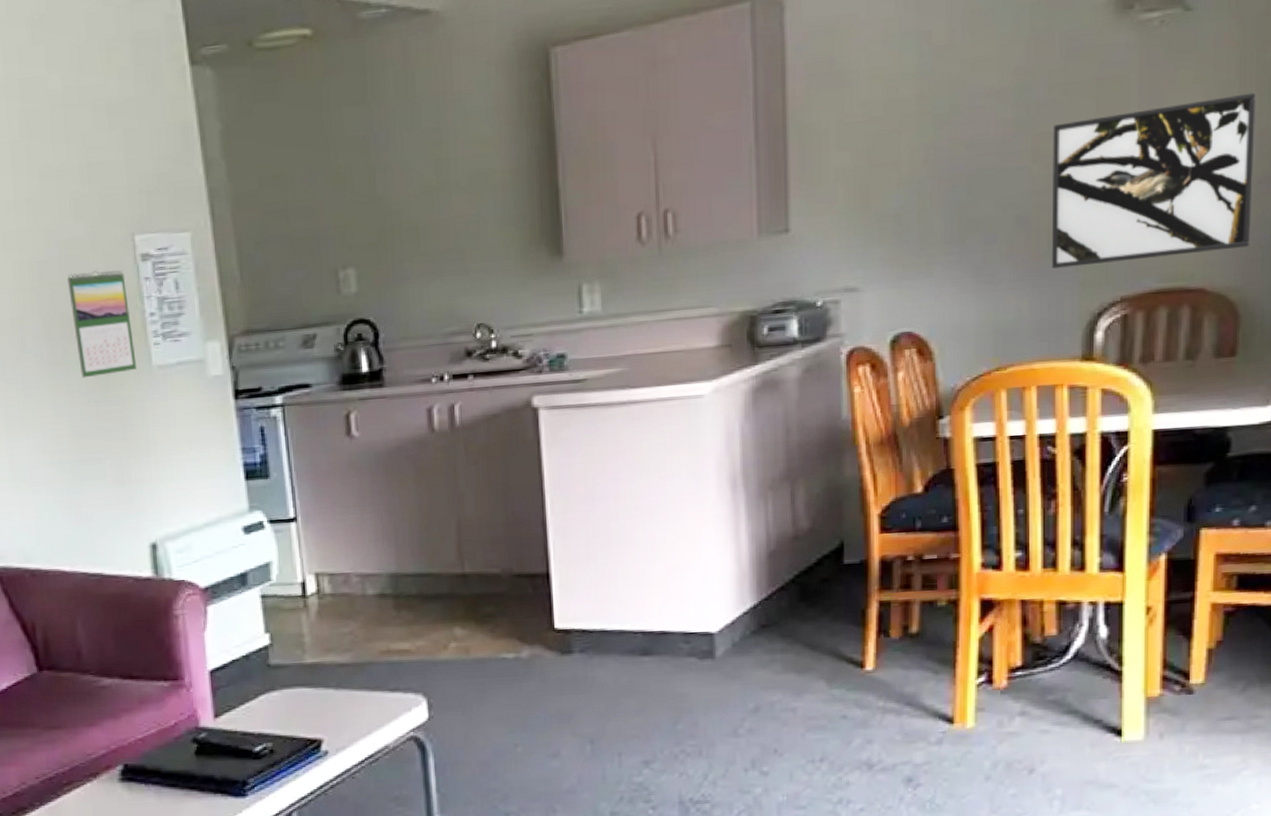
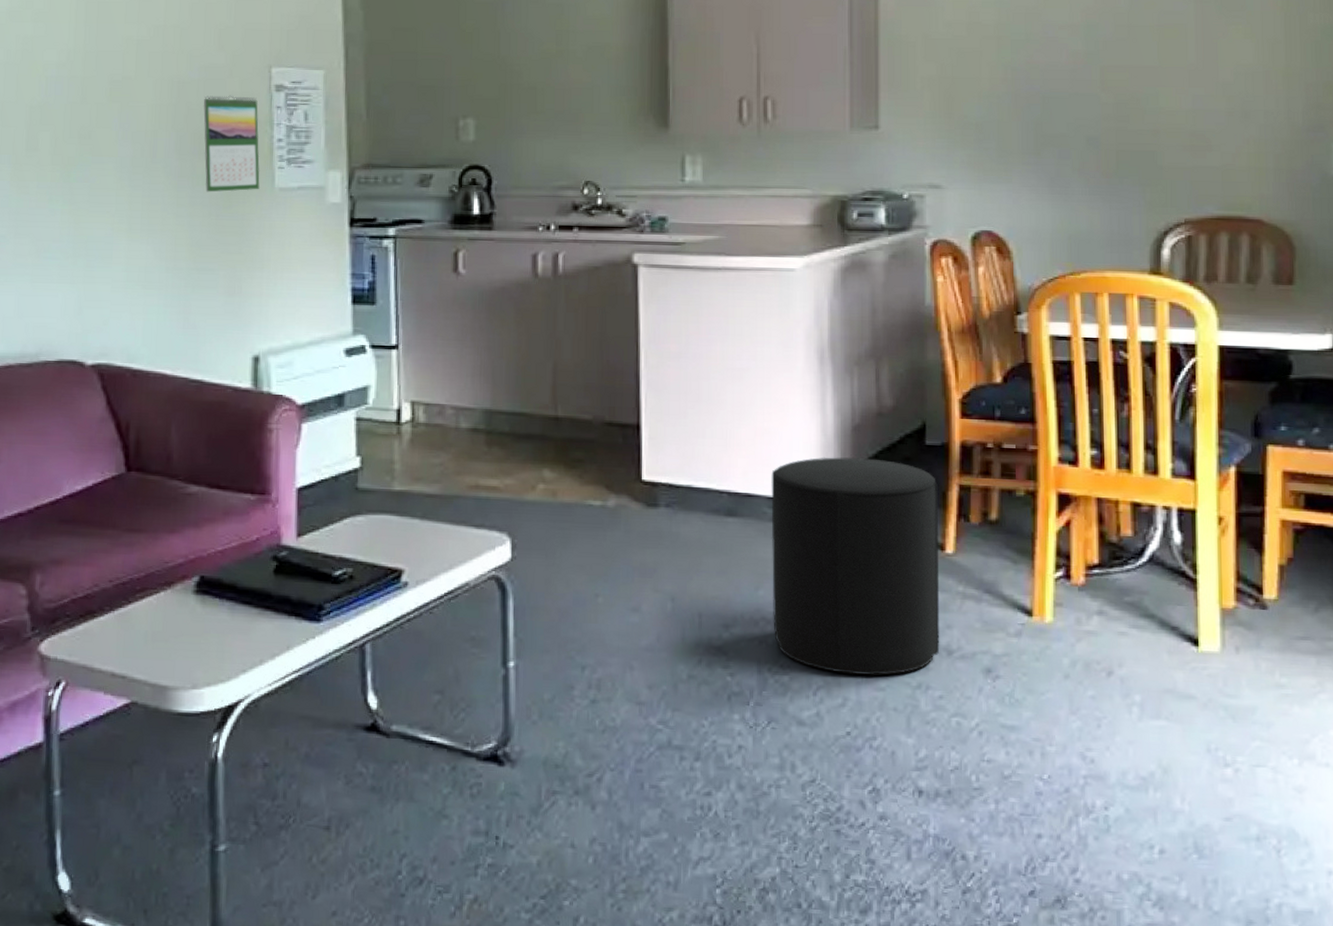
stool: none [686,583,861,797] -> present [771,456,940,676]
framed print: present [1051,92,1257,269] -> none [1119,51,1302,188]

